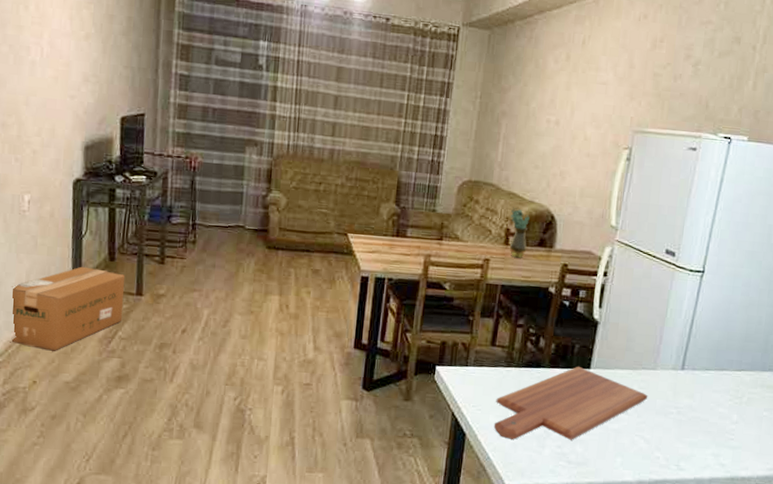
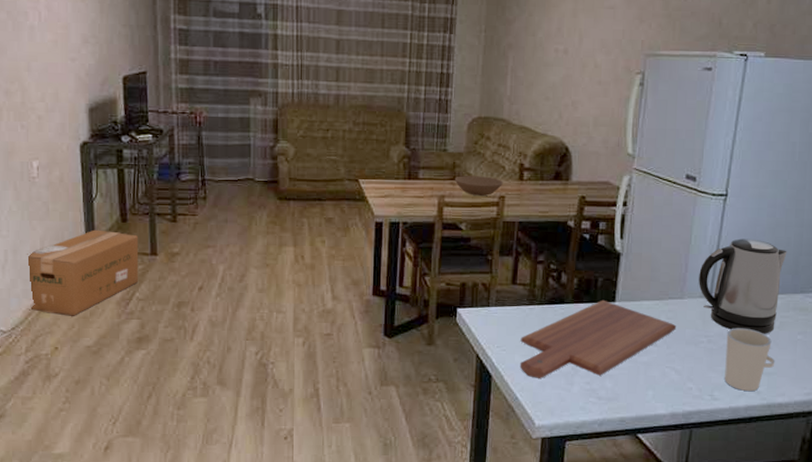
bowl: none [441,236,489,258] -> present [454,176,504,196]
vase: present [509,207,530,258] -> none [524,141,543,193]
kettle: none [672,314,758,409] -> present [699,238,787,334]
cup: none [691,401,741,464] -> present [724,328,775,392]

